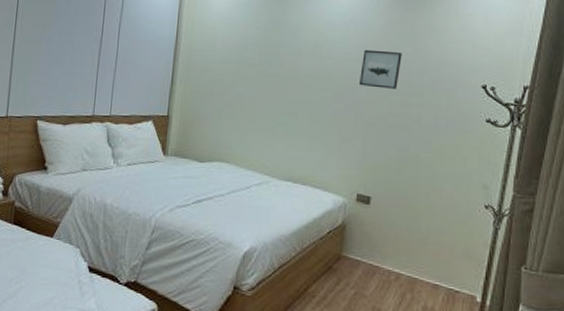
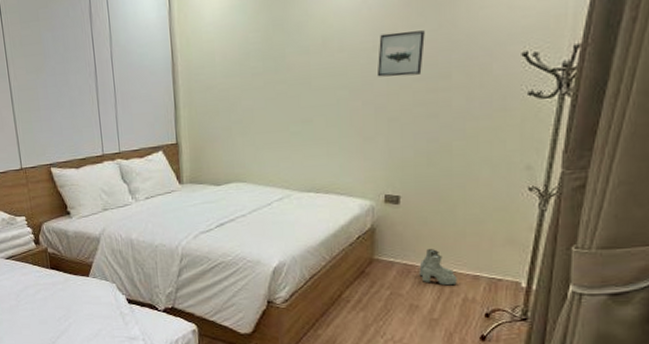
boots: none [383,252,418,292] -> present [419,249,457,286]

